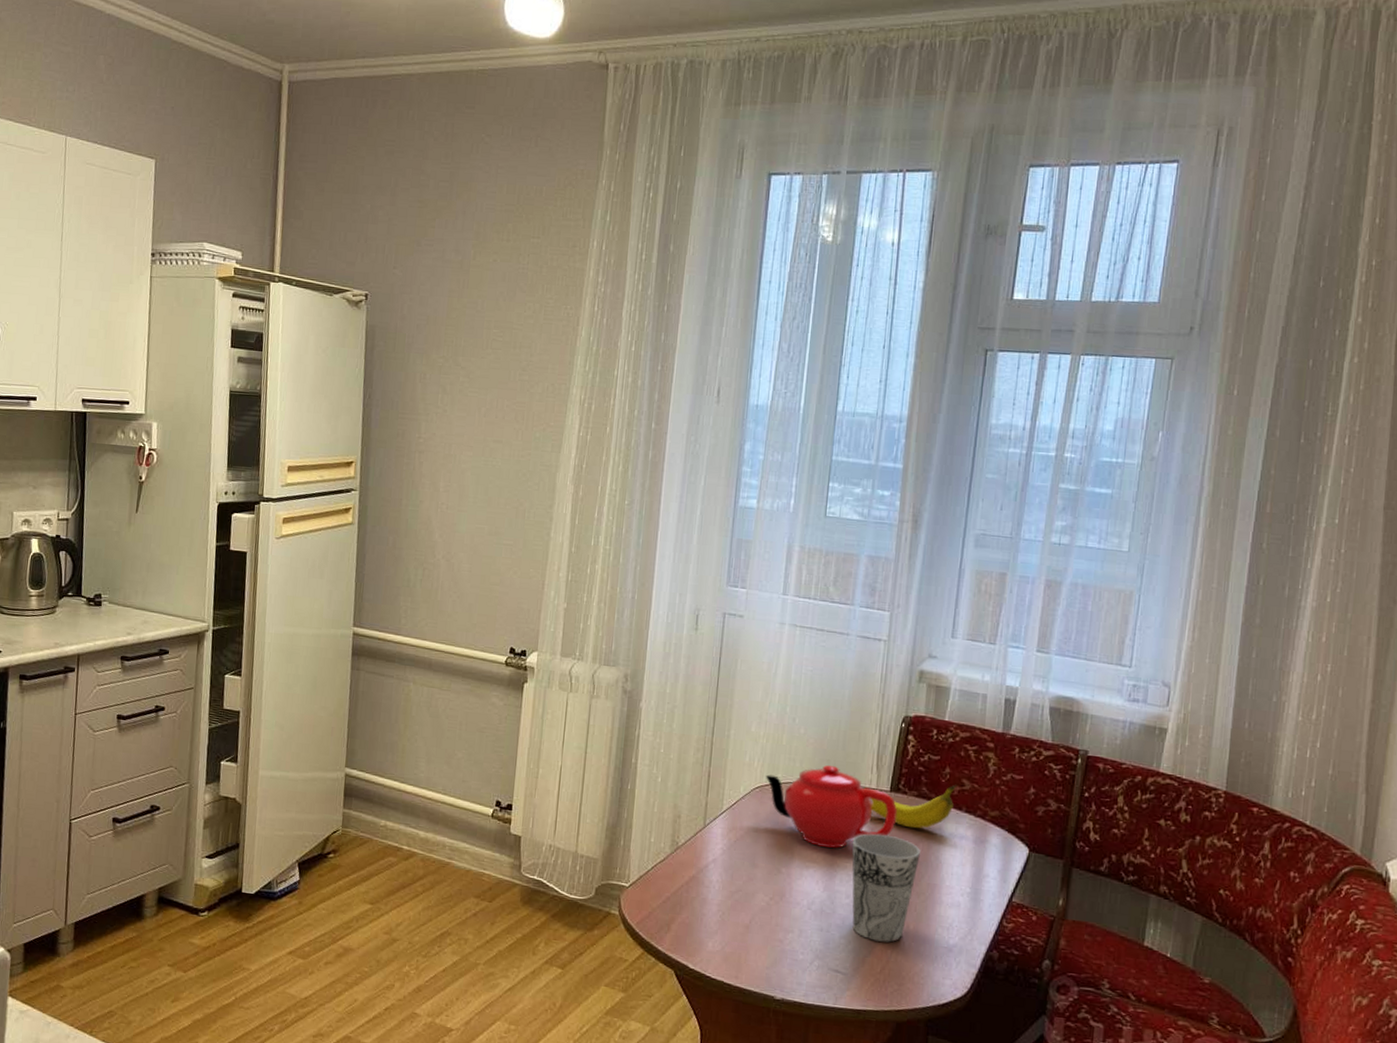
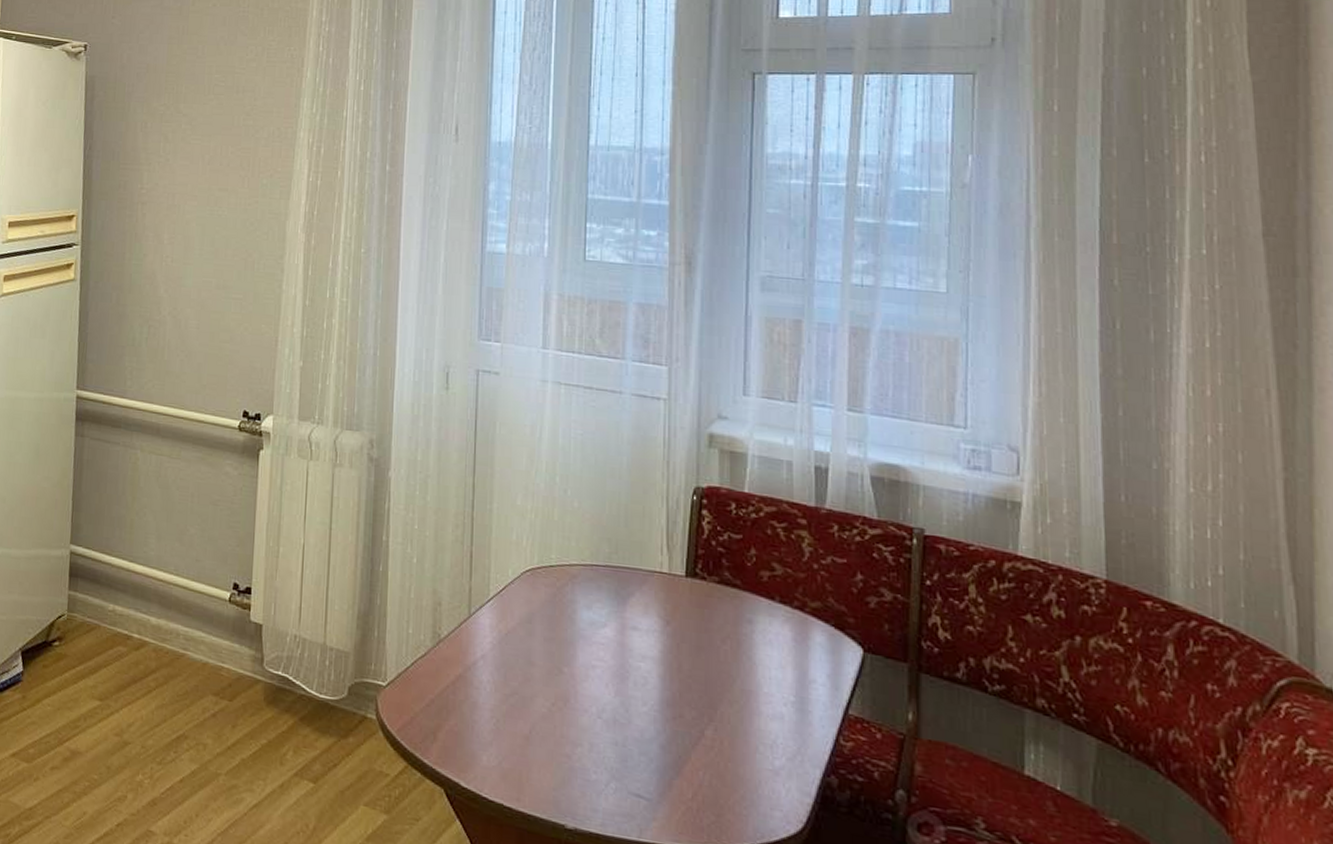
teapot: present [765,765,898,848] -> none [536,544,697,644]
cup: present [852,833,920,943] -> none [645,627,729,762]
fruit: present [863,784,958,829] -> none [653,568,767,622]

